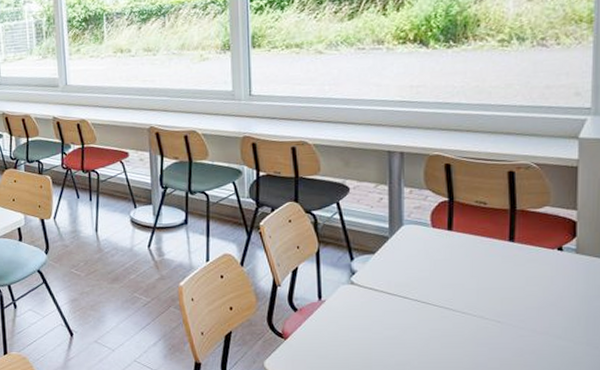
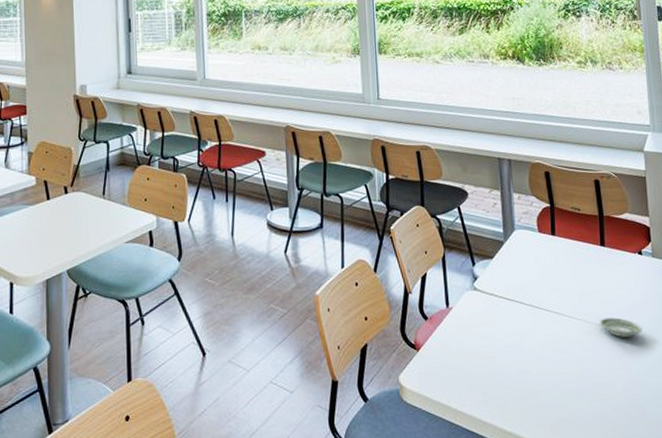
saucer: none [499,315,554,335] -> present [599,317,643,337]

